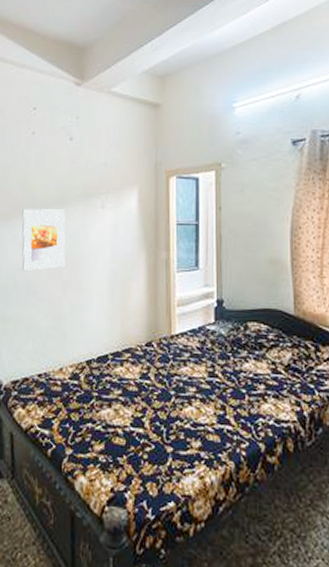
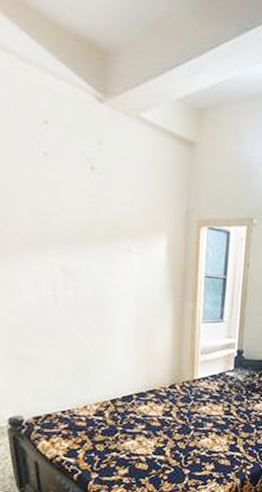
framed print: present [22,209,66,270] -> none [36,243,88,311]

